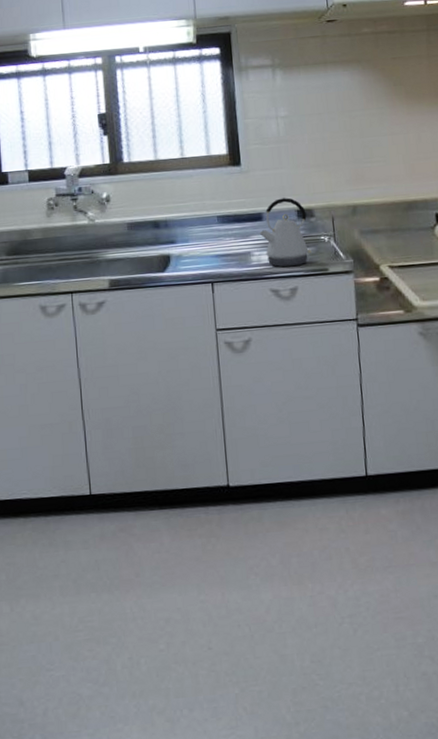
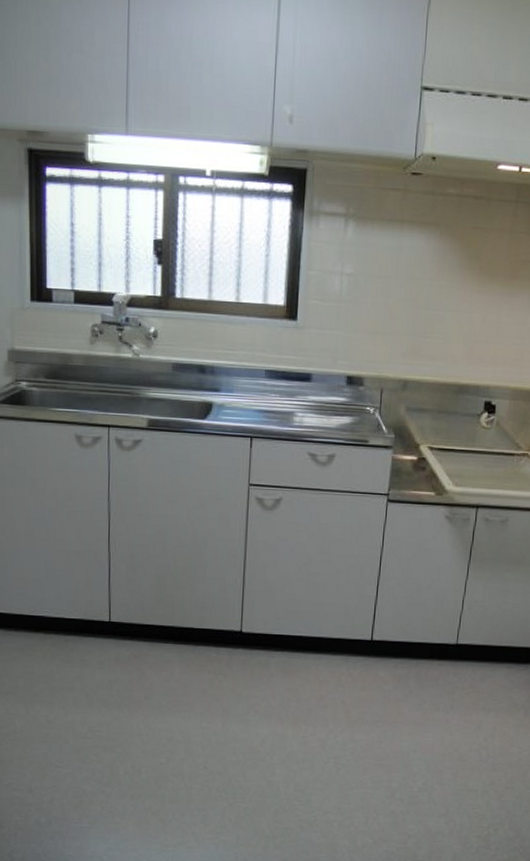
kettle: present [259,198,312,268] -> none [305,361,356,434]

